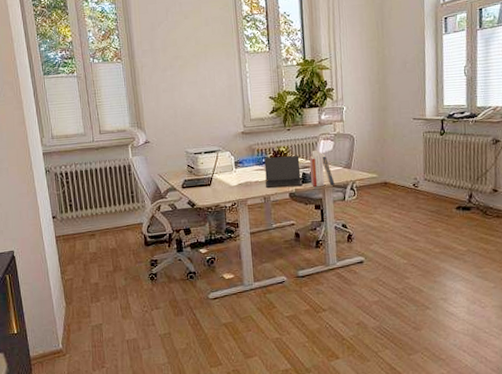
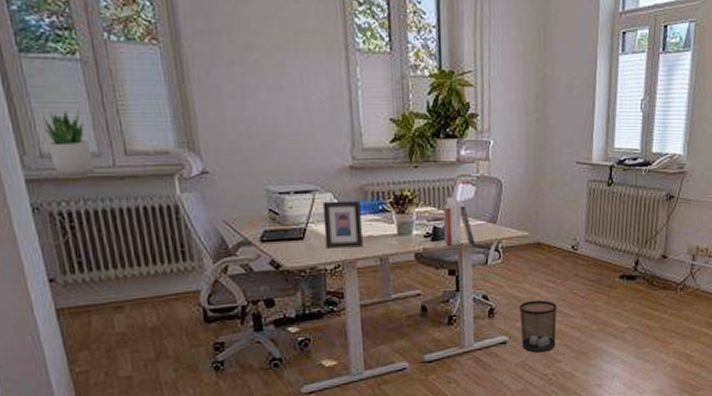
planter: none [54,106,82,151] -> present [42,108,95,178]
picture frame: none [223,156,252,192] -> present [322,200,363,249]
laptop: present [264,156,303,188] -> none [381,202,433,246]
waste bin: none [372,227,404,271] -> present [520,300,558,353]

